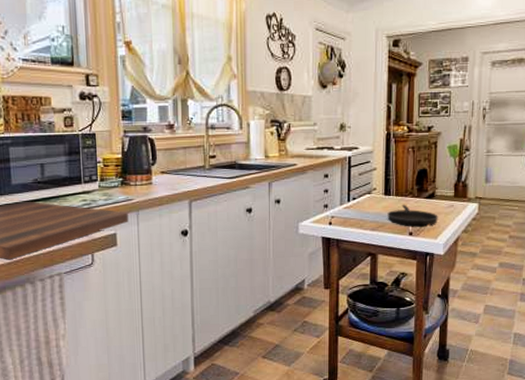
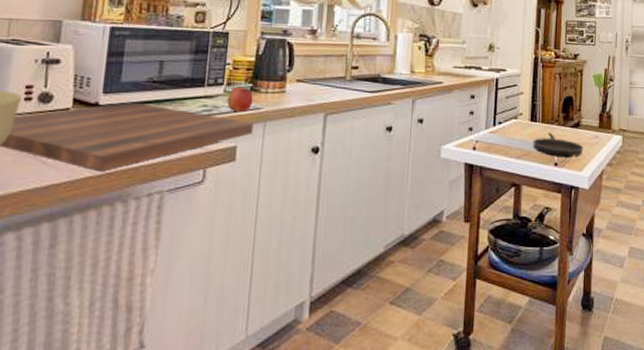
fruit: none [102,181,125,205] -> present [227,86,253,113]

